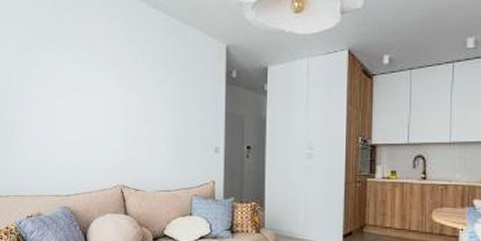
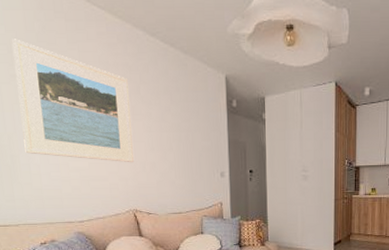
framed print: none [24,15,127,136] -> present [12,39,135,163]

